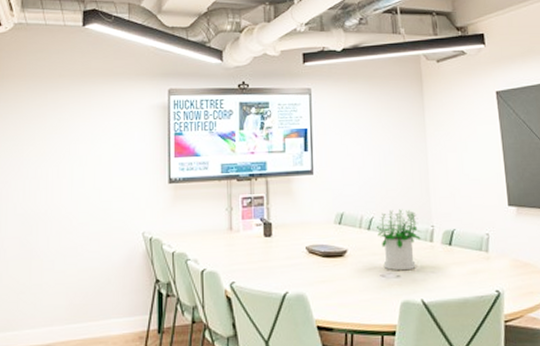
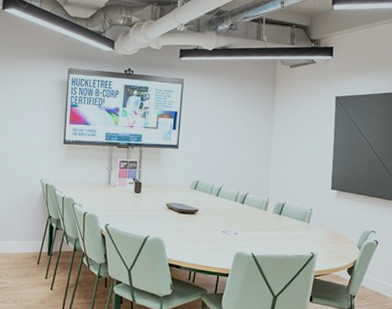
potted plant: present [377,209,421,271] -> none [223,182,258,230]

